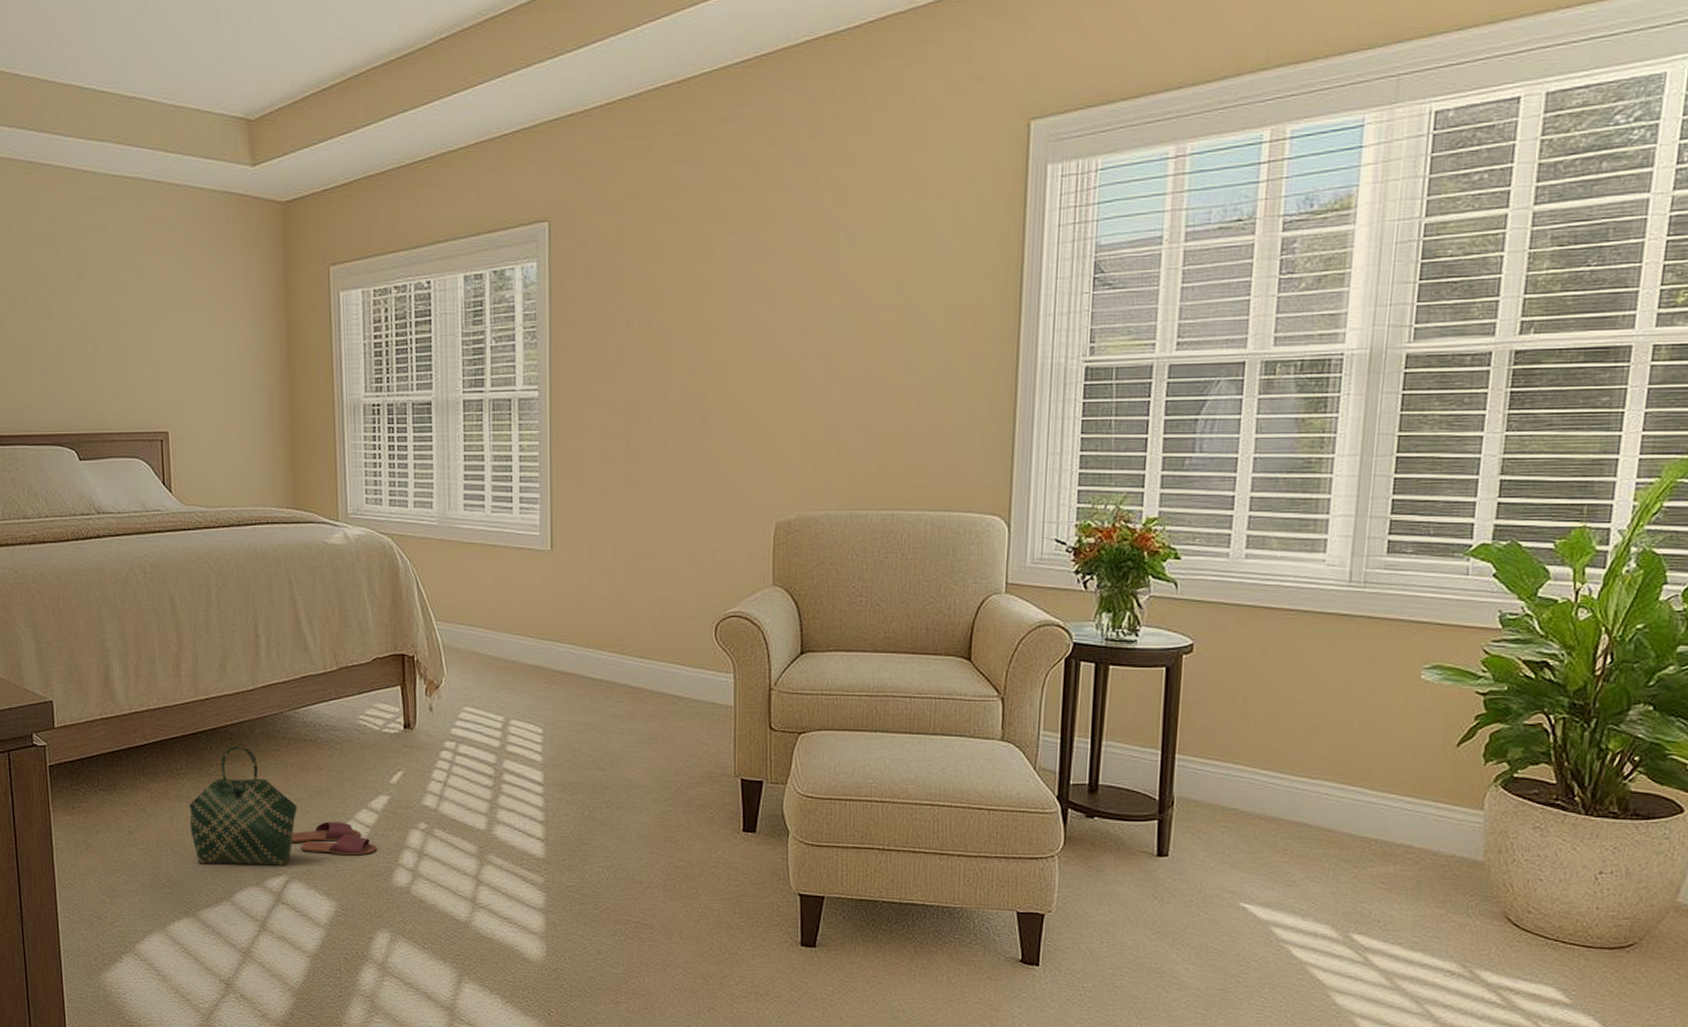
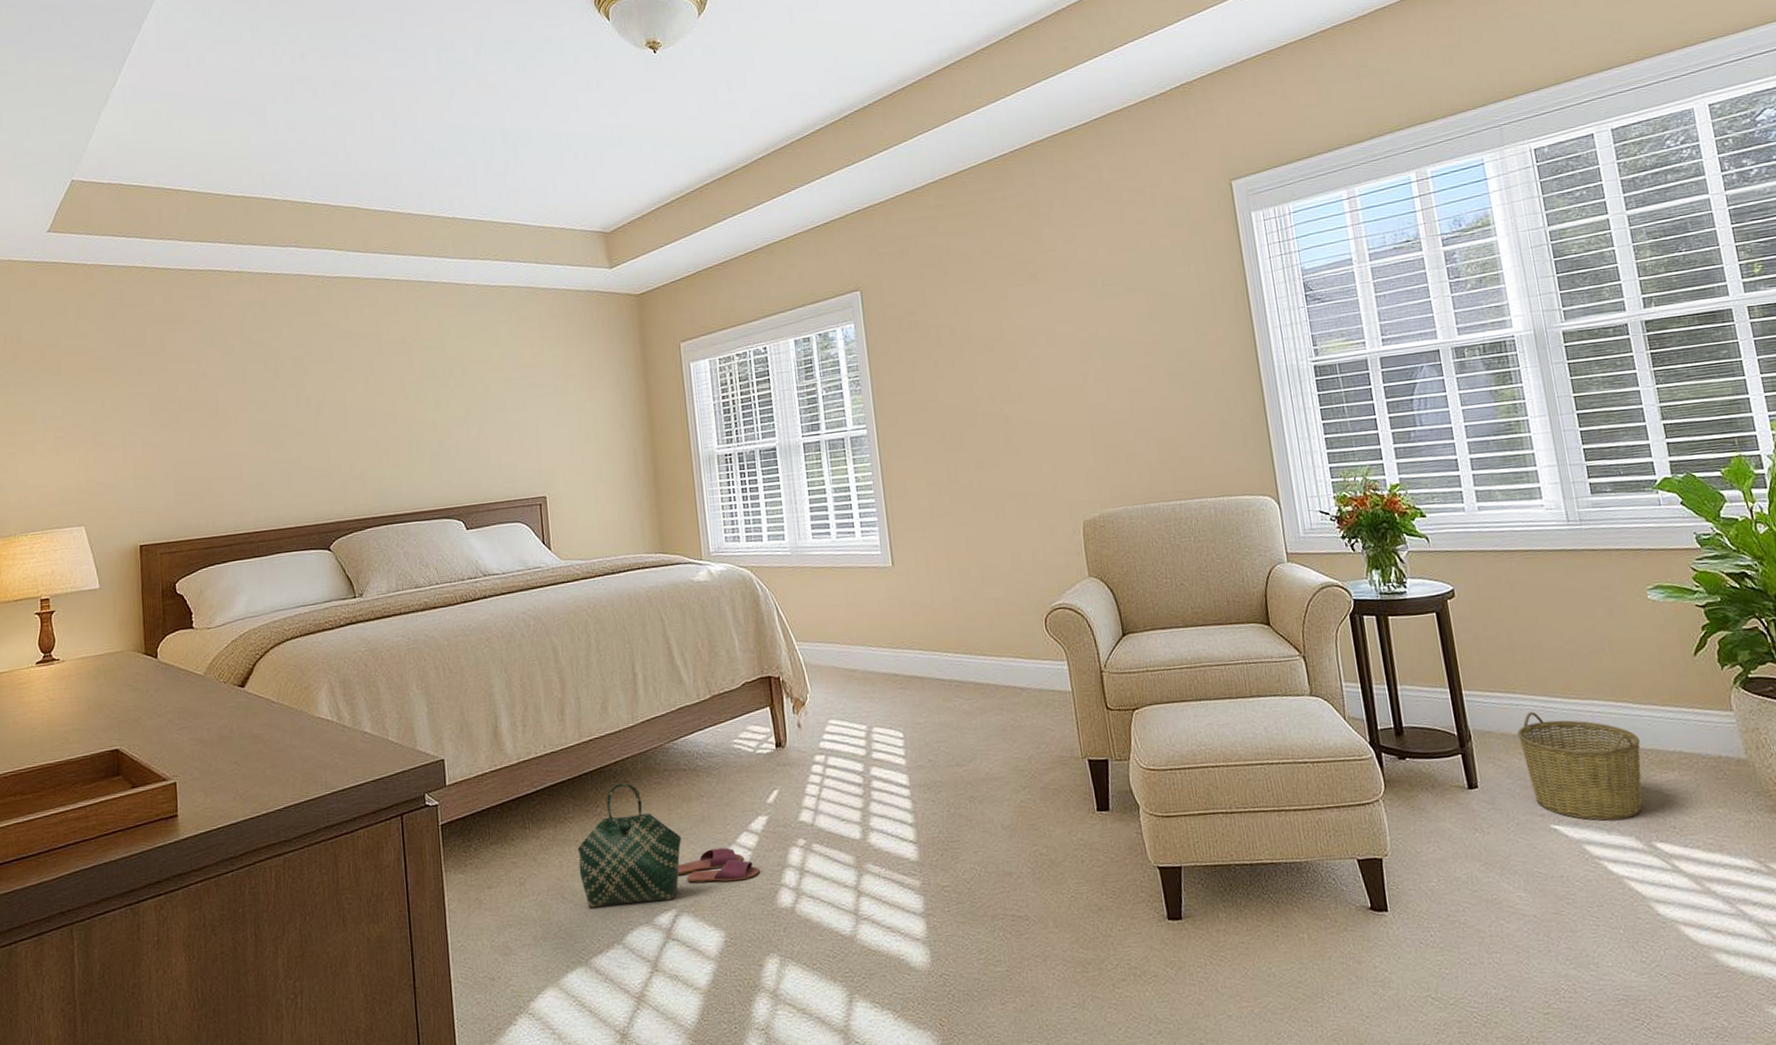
basket: none [1227,785,1366,906] -> present [1517,711,1642,821]

